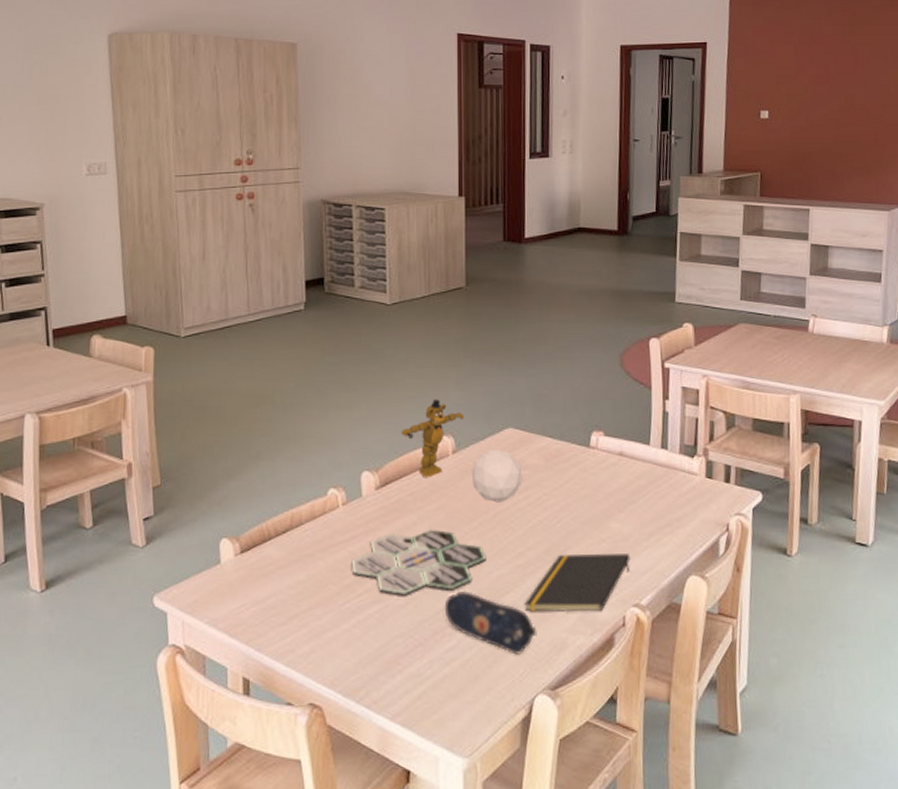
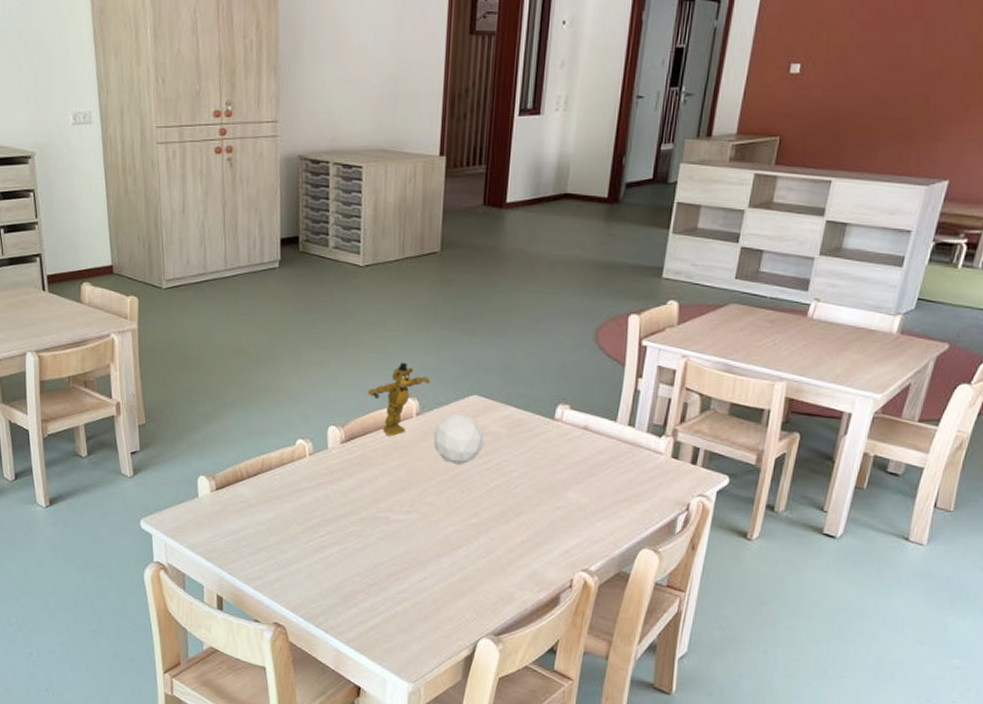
board game: present [351,530,486,596] -> none [315,484,442,541]
pencil case: present [444,590,537,655] -> none [399,541,486,602]
notepad: present [524,554,631,612] -> none [475,517,584,573]

